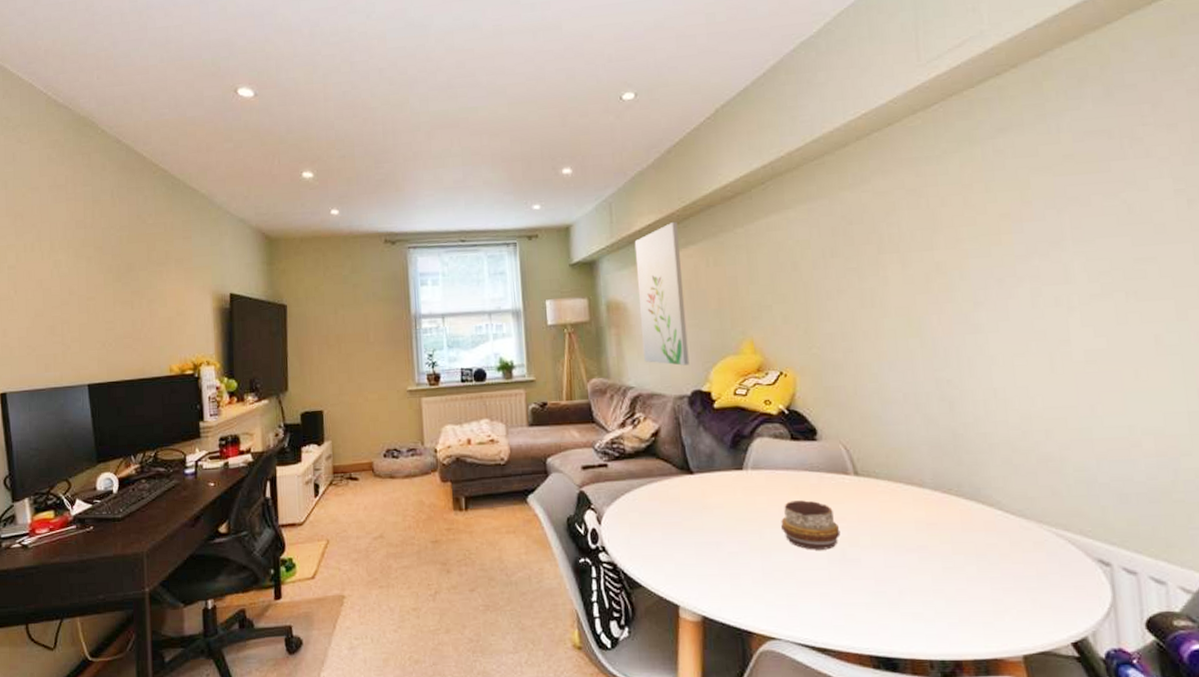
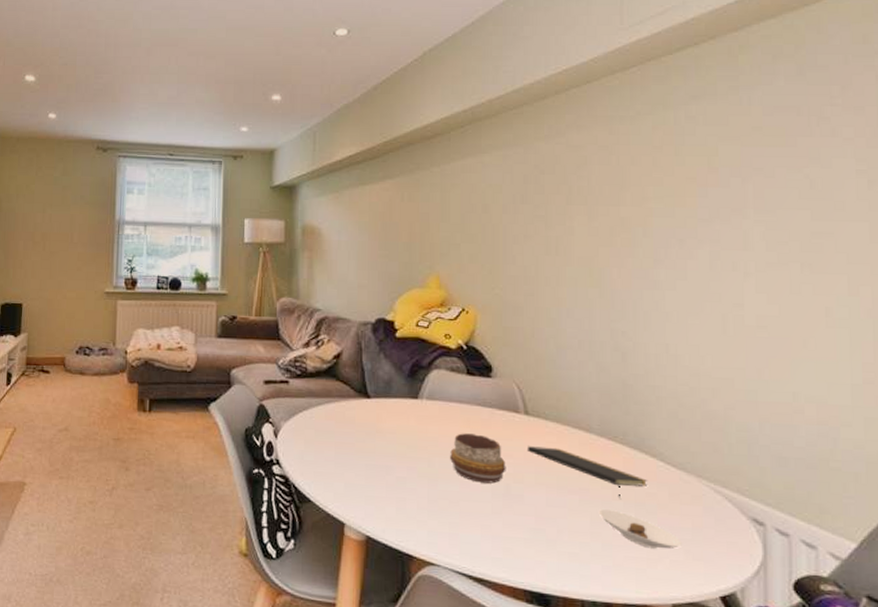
wall art: present [634,221,690,366] -> none [333,155,377,293]
notepad: none [859,506,988,552] -> present [527,446,648,498]
saucer: none [939,565,1028,600] -> present [598,509,682,549]

